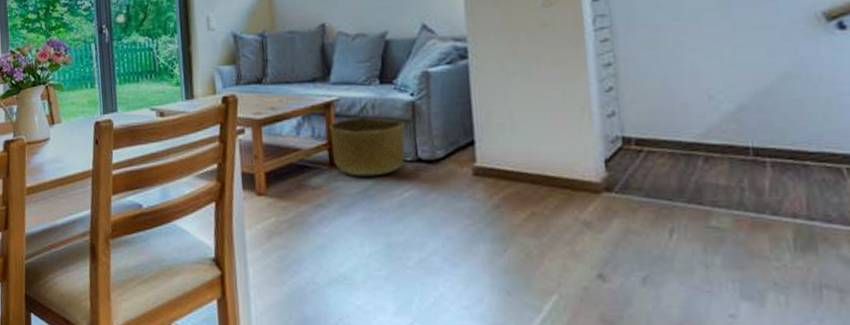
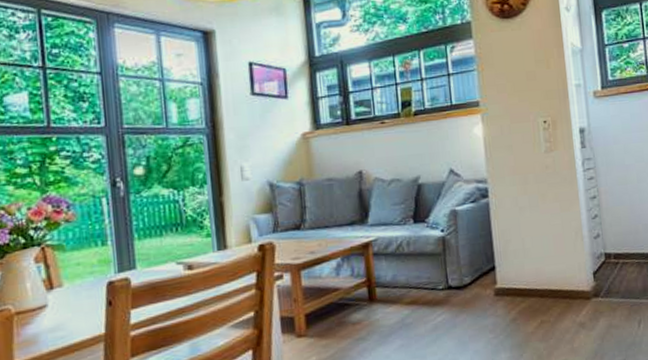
basket: present [330,117,405,177] -> none [368,253,438,308]

